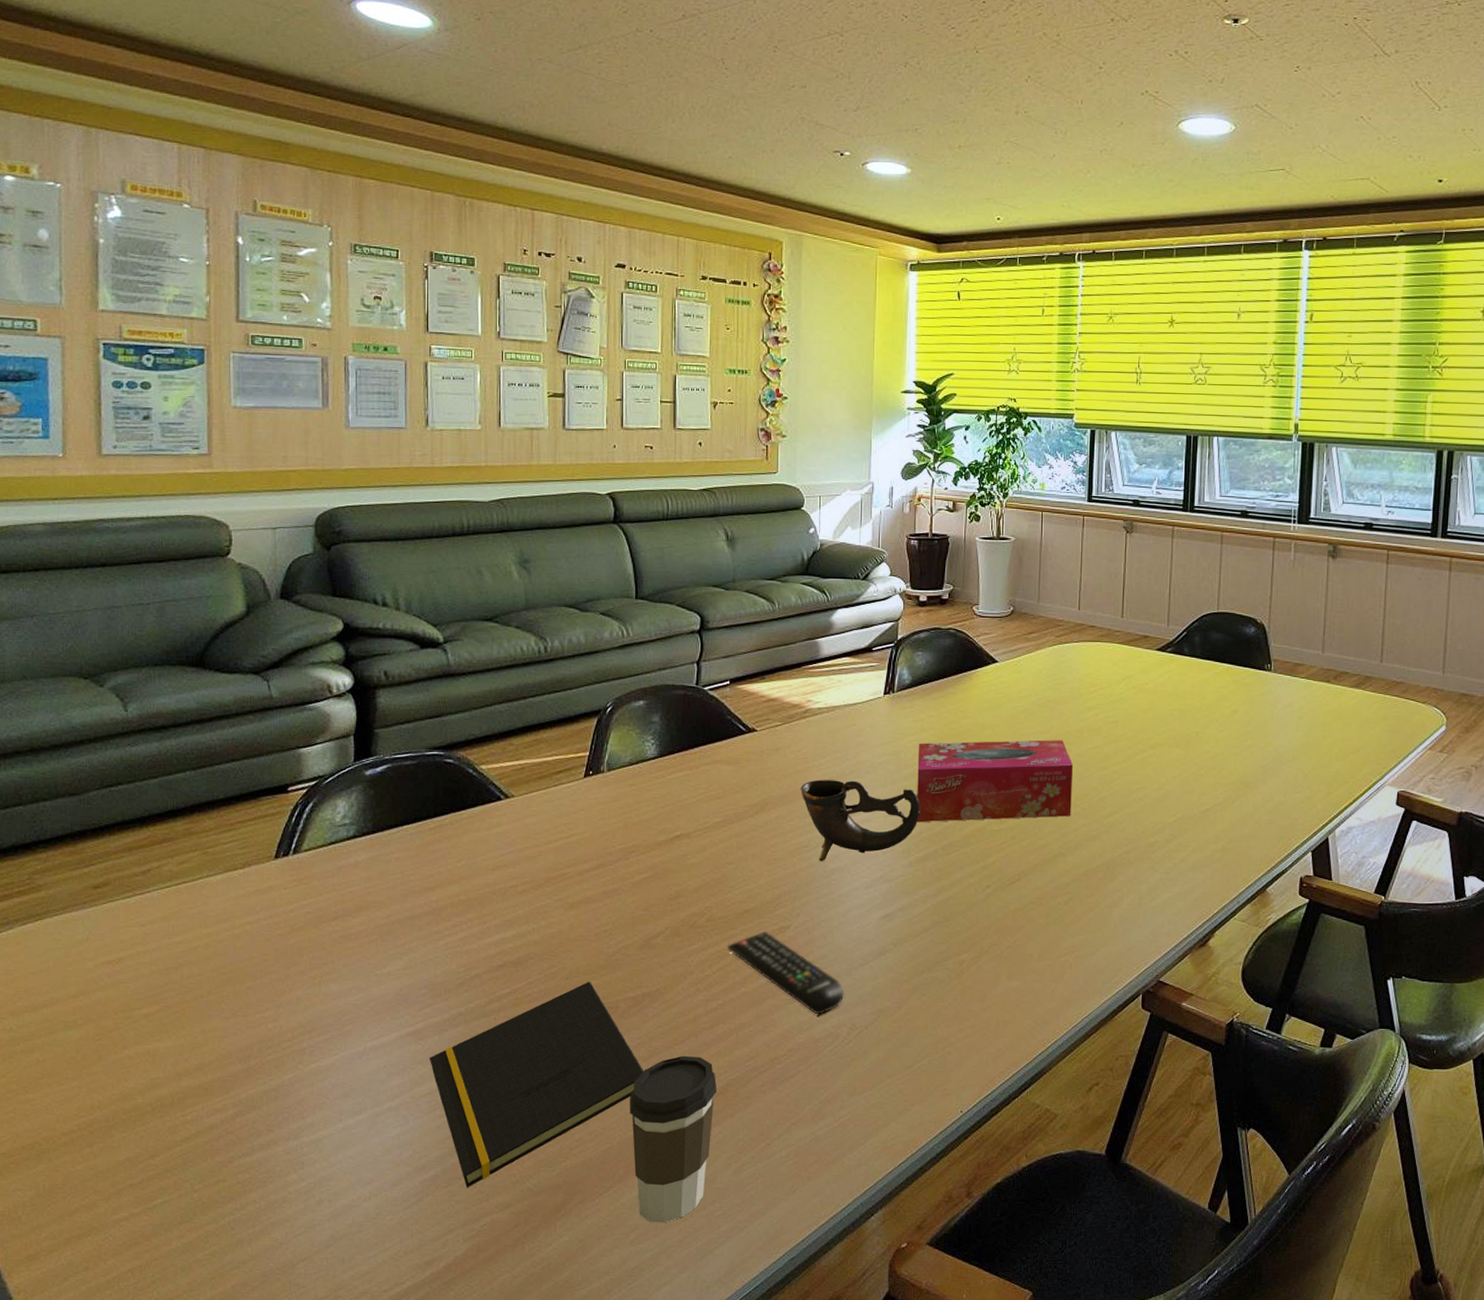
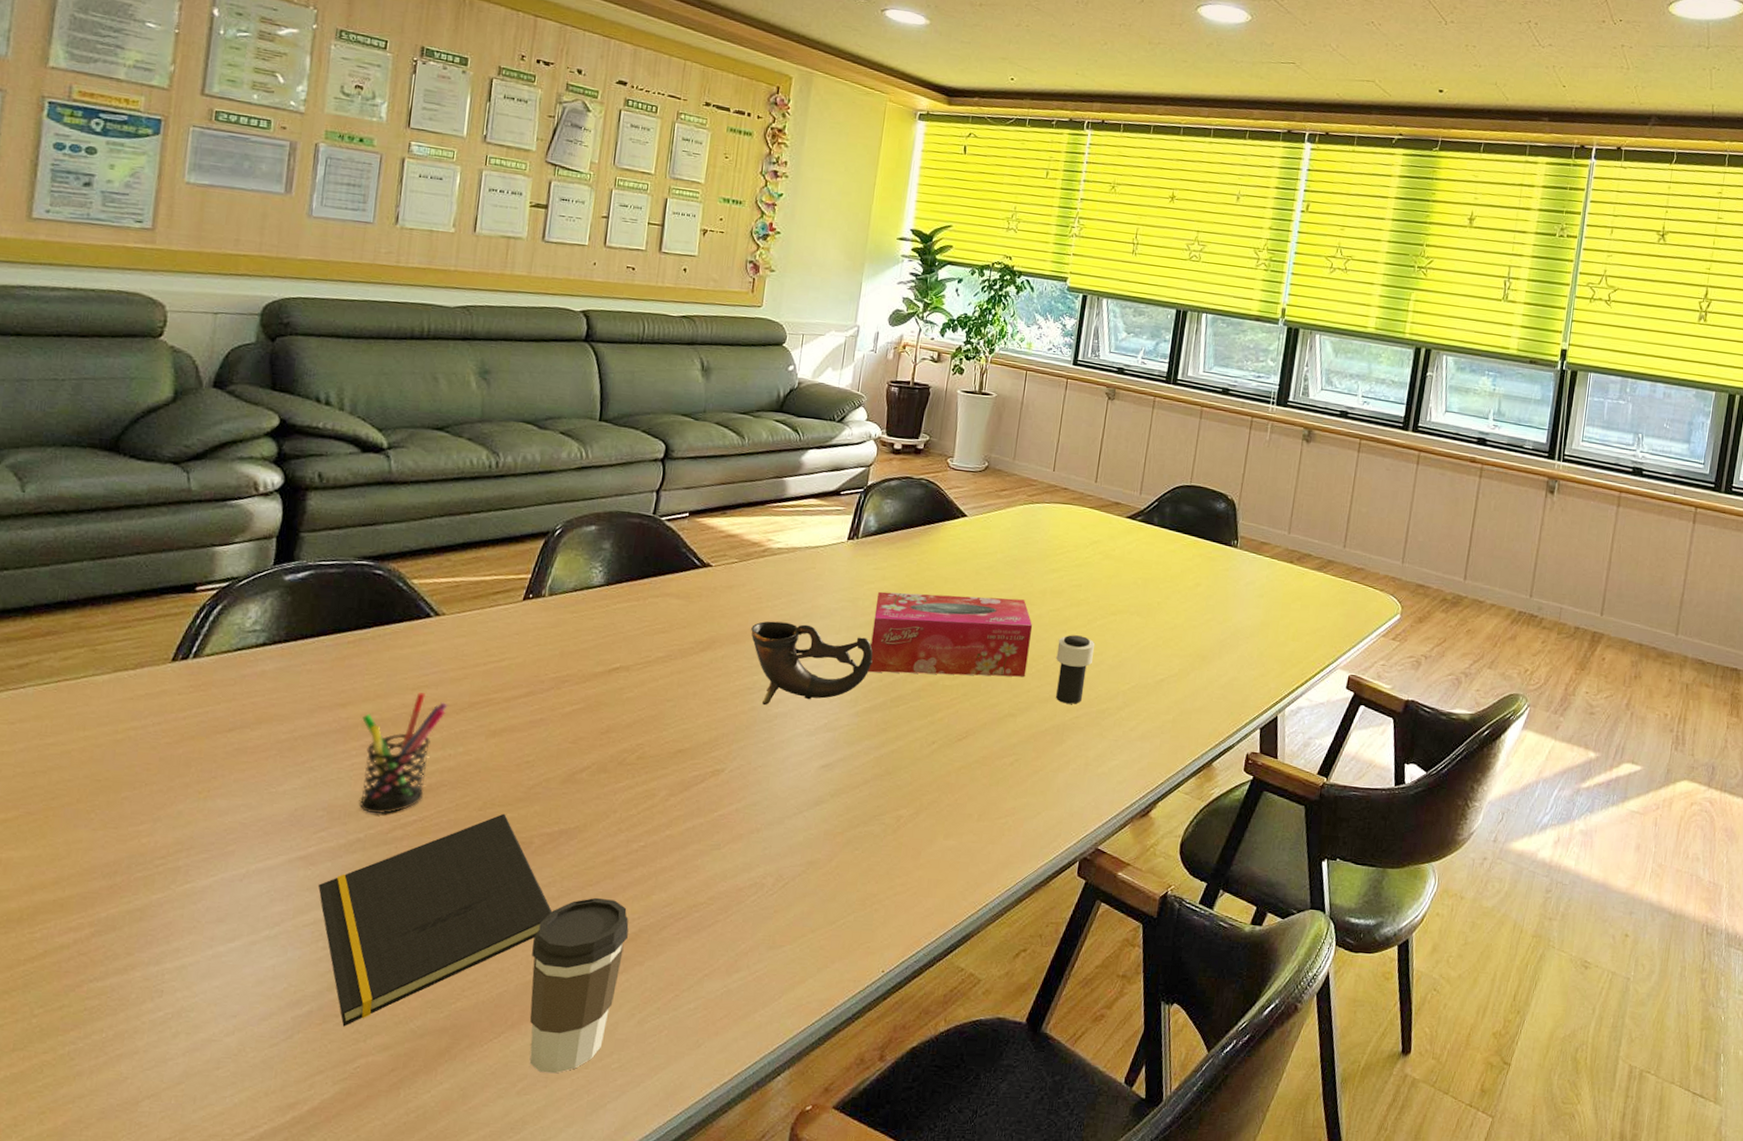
pen holder: none [450,872,527,988] -> present [358,693,448,814]
remote control: present [727,931,845,1015] -> none [656,773,775,864]
cup: none [1100,771,1138,840] -> present [1056,635,1096,704]

